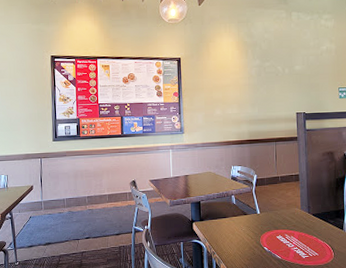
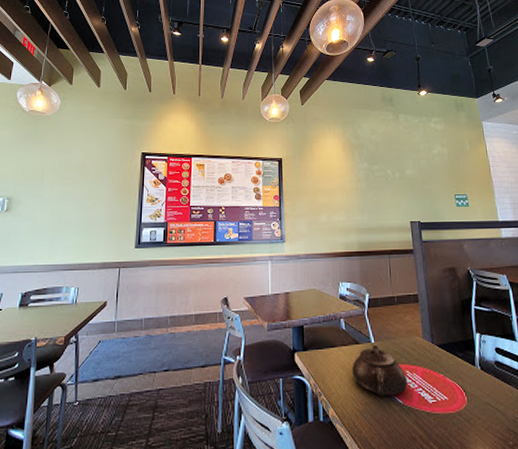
teapot: none [240,216,286,254] -> present [352,345,408,396]

